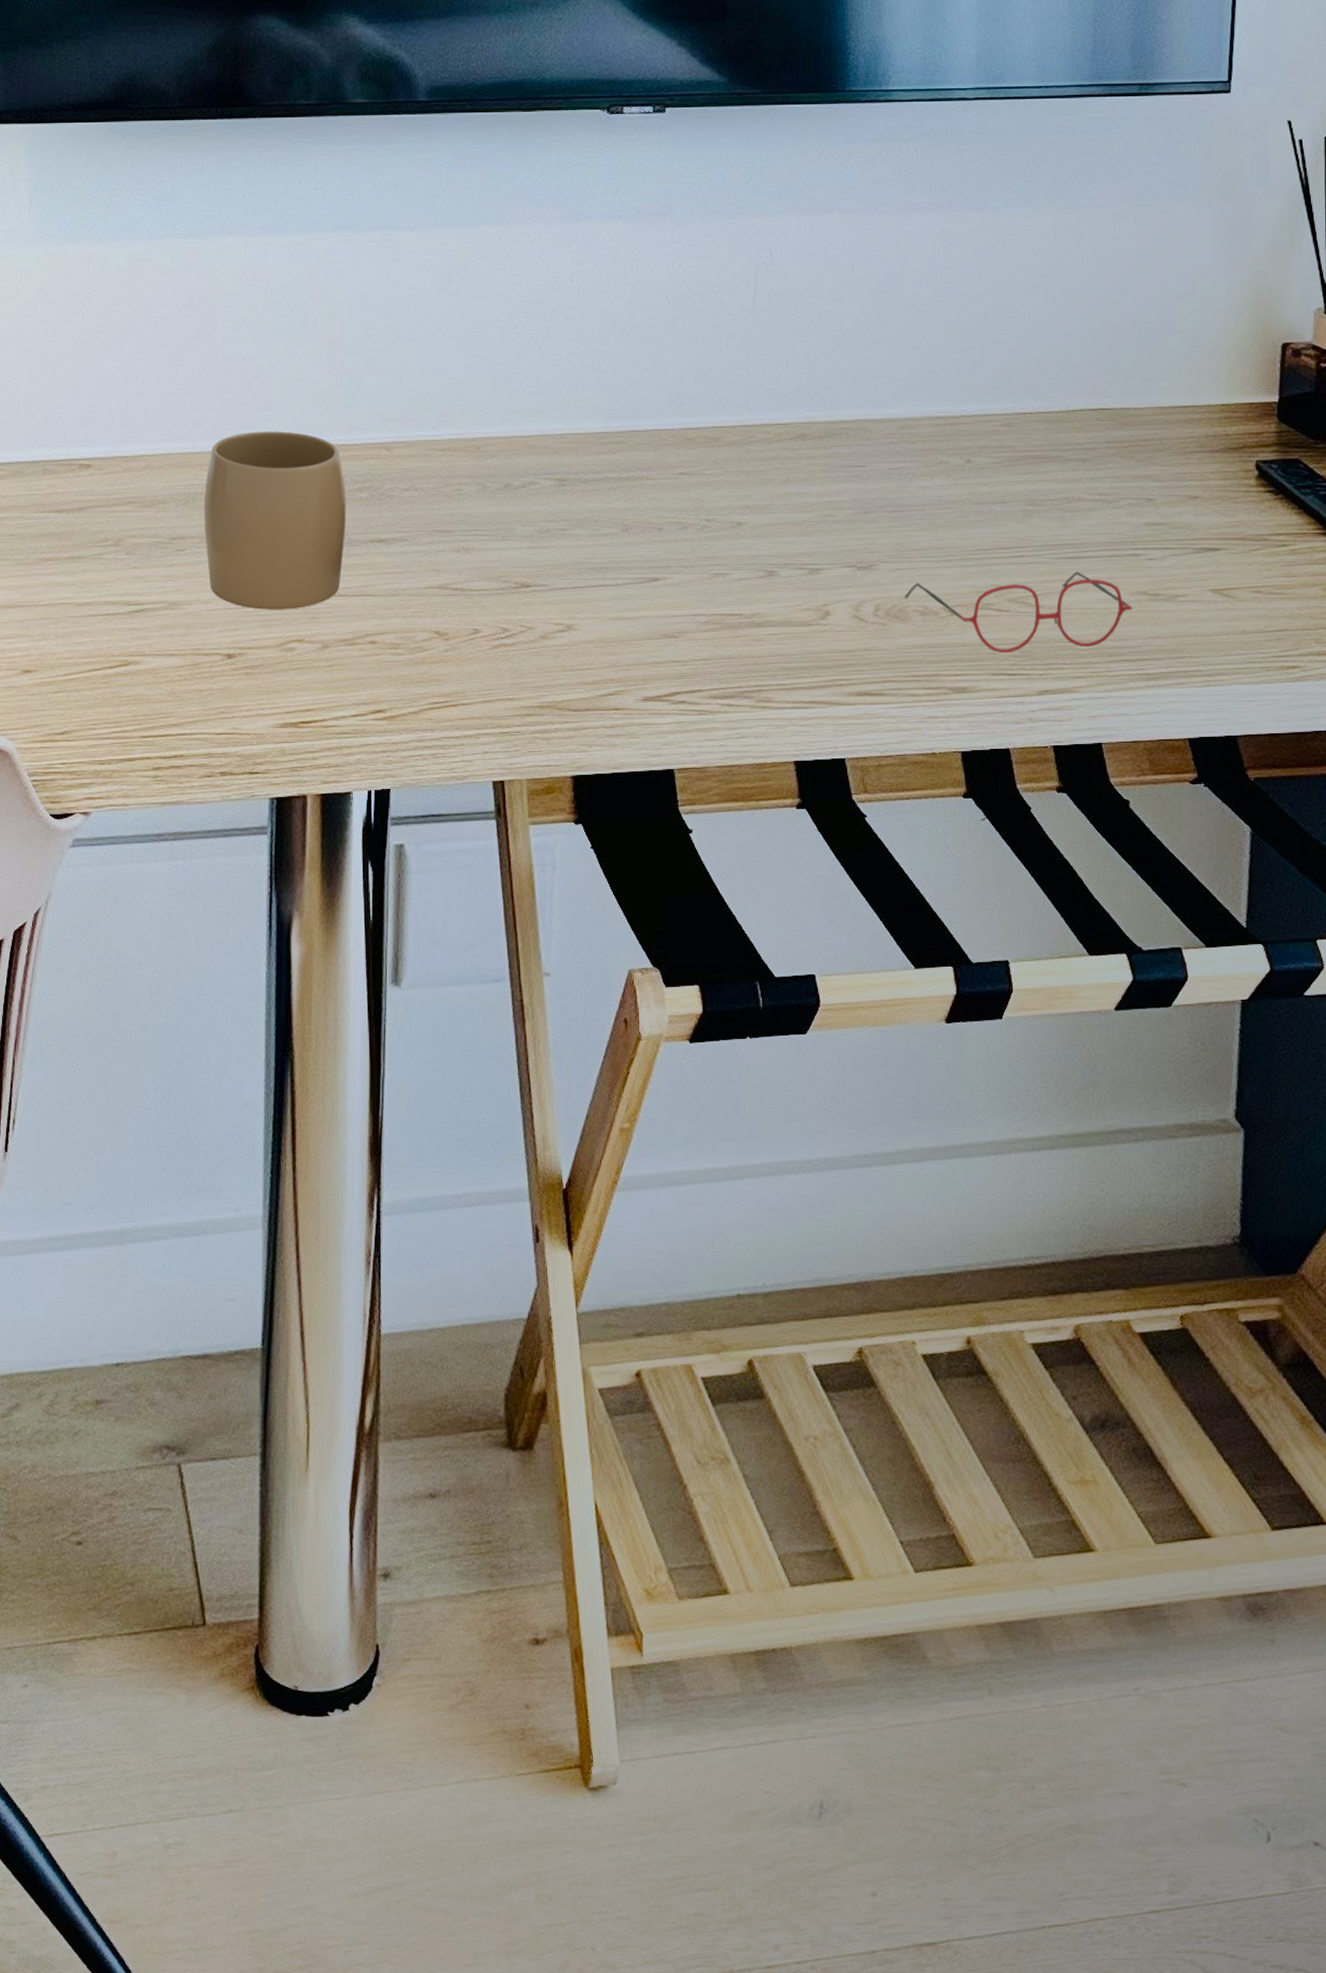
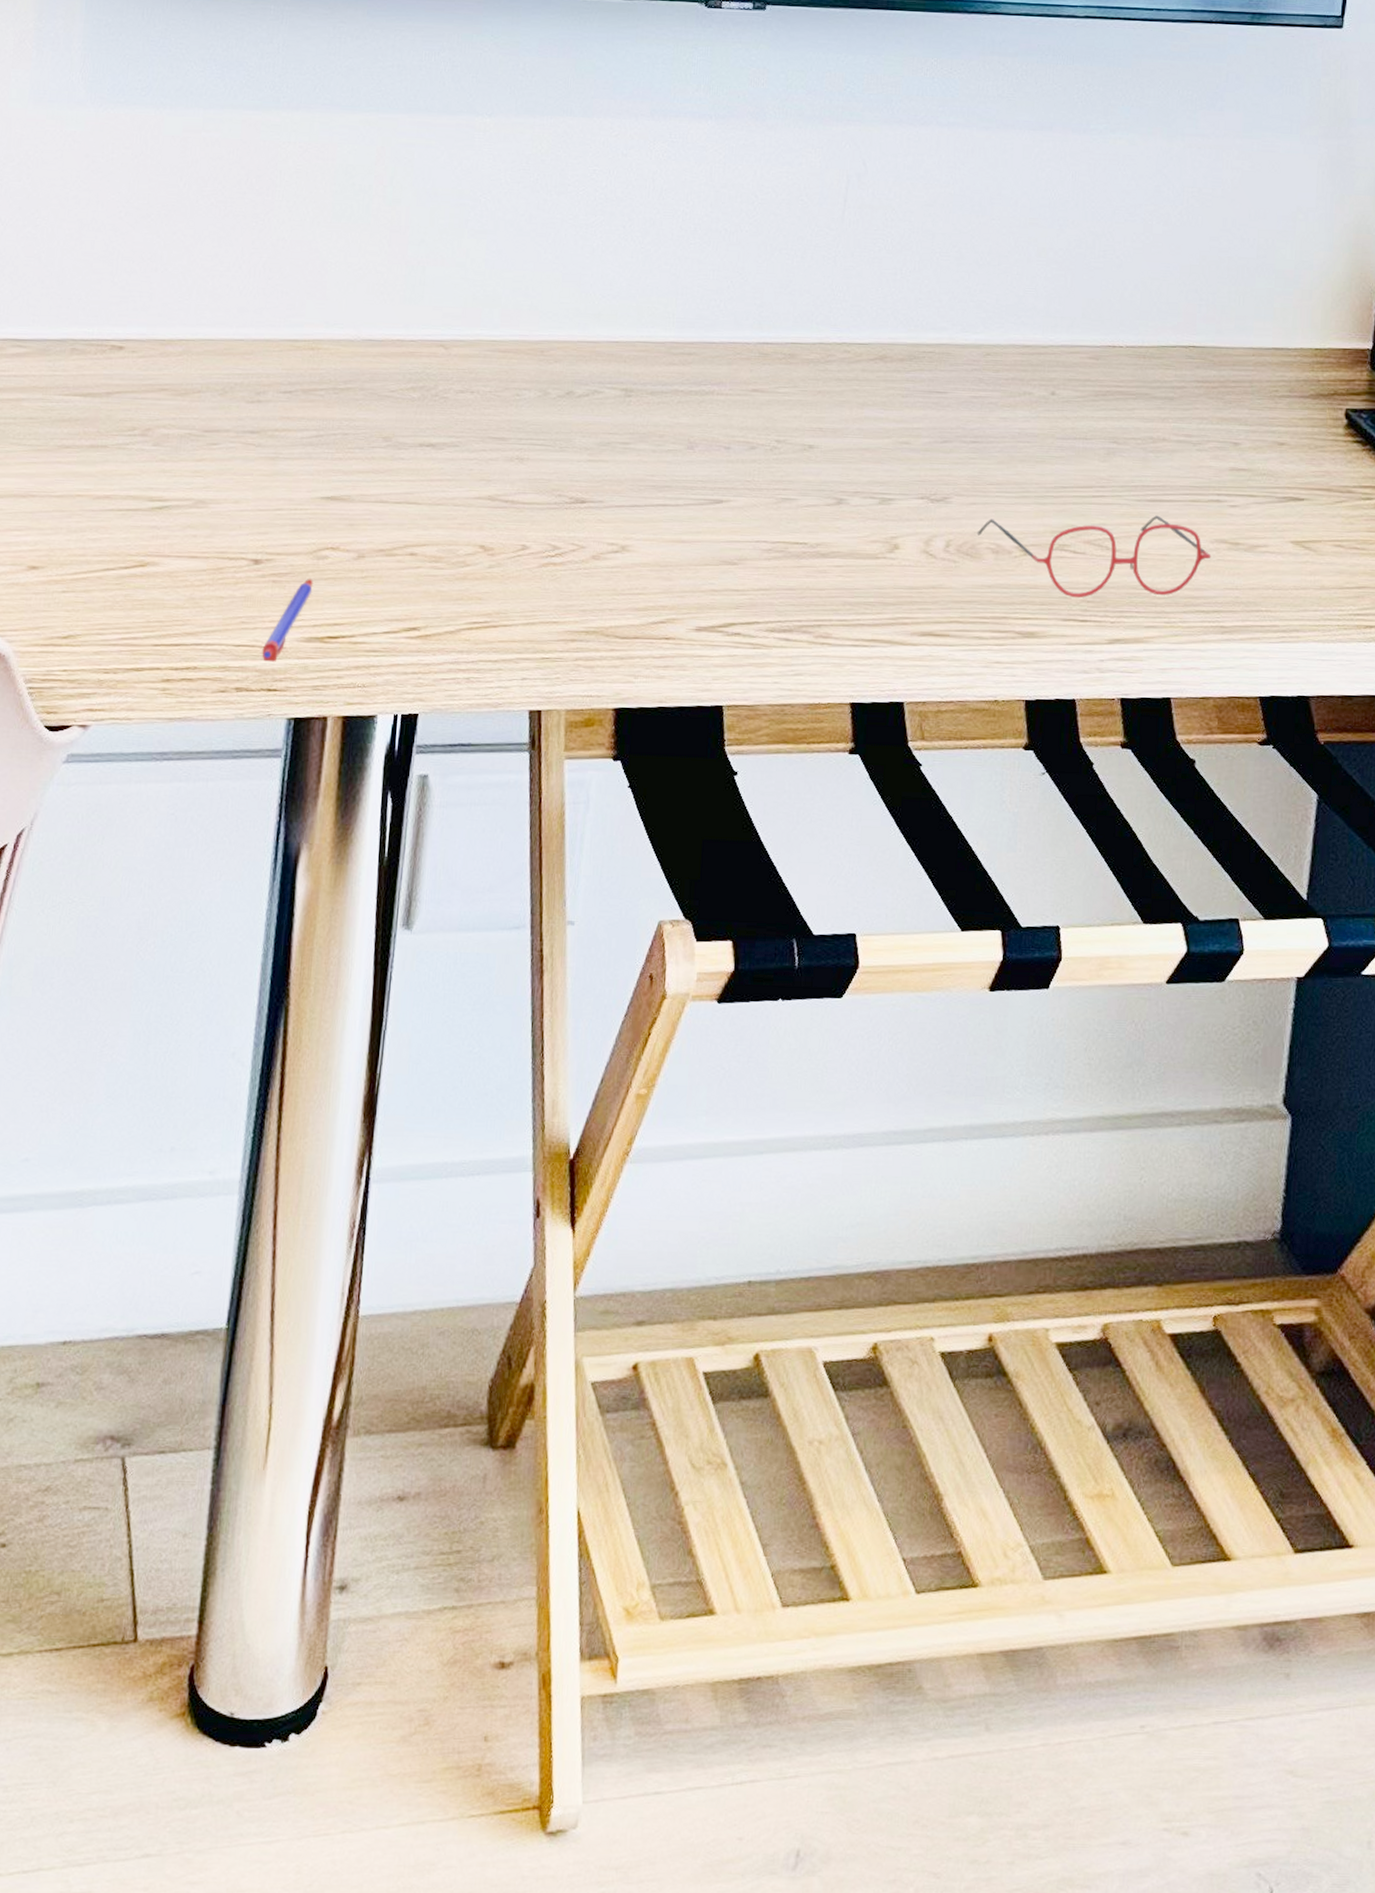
mug: present [203,431,347,610] -> none [240,320,397,515]
pen: none [242,670,283,747] -> present [262,579,313,662]

